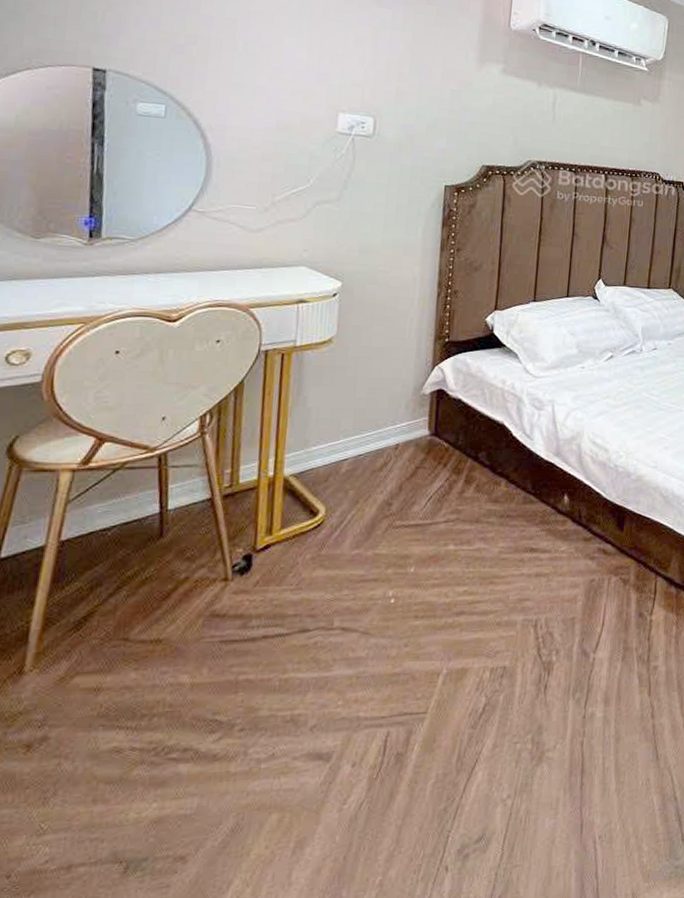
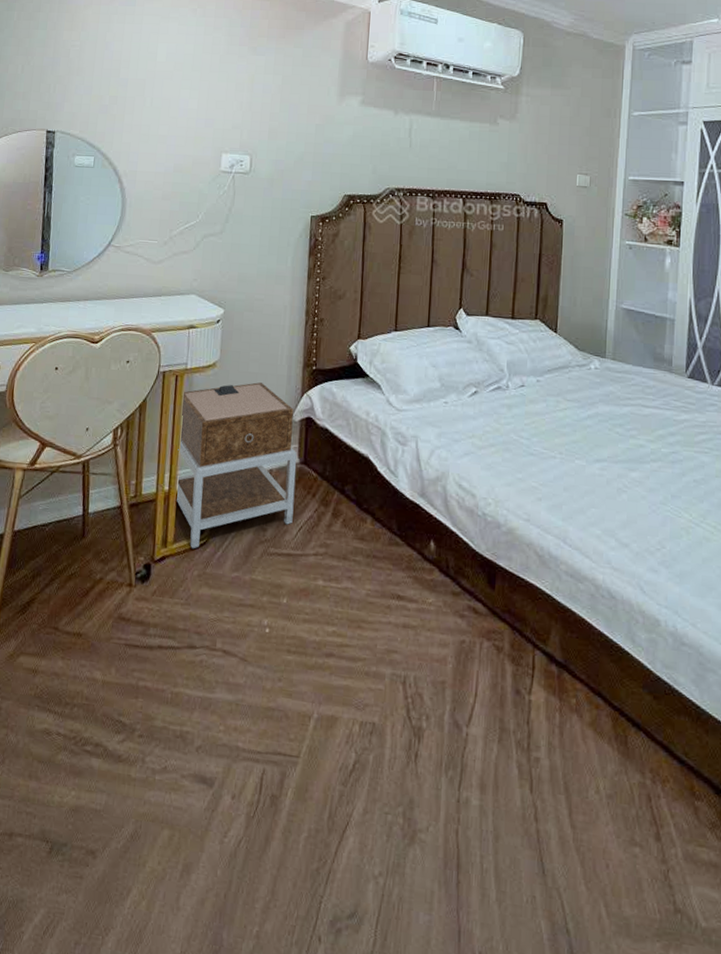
nightstand: none [281,357,426,533] -> present [174,382,297,549]

